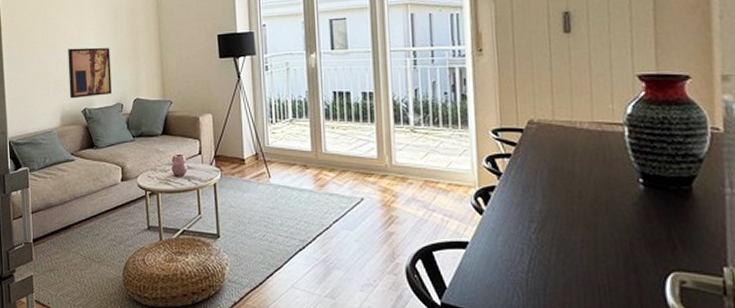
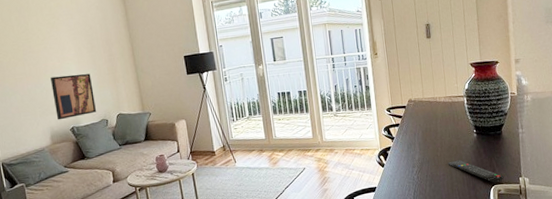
remote control: none [590,222,693,269] -> present [447,160,504,183]

